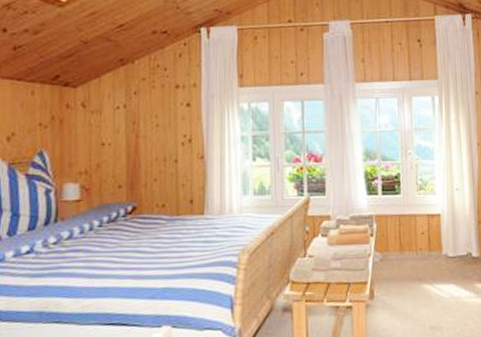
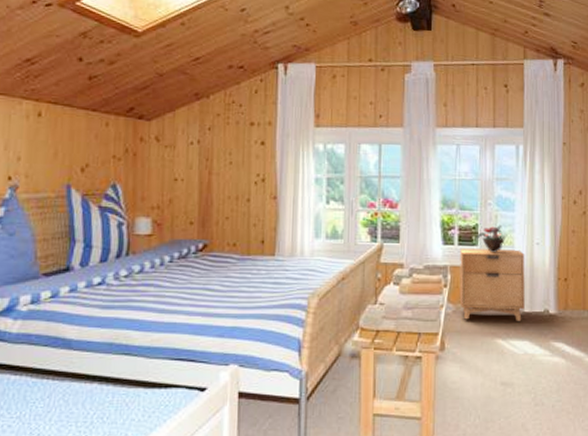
cabinet: none [384,196,449,267] -> present [459,249,525,322]
potted flower: none [398,173,426,201] -> present [476,225,505,253]

